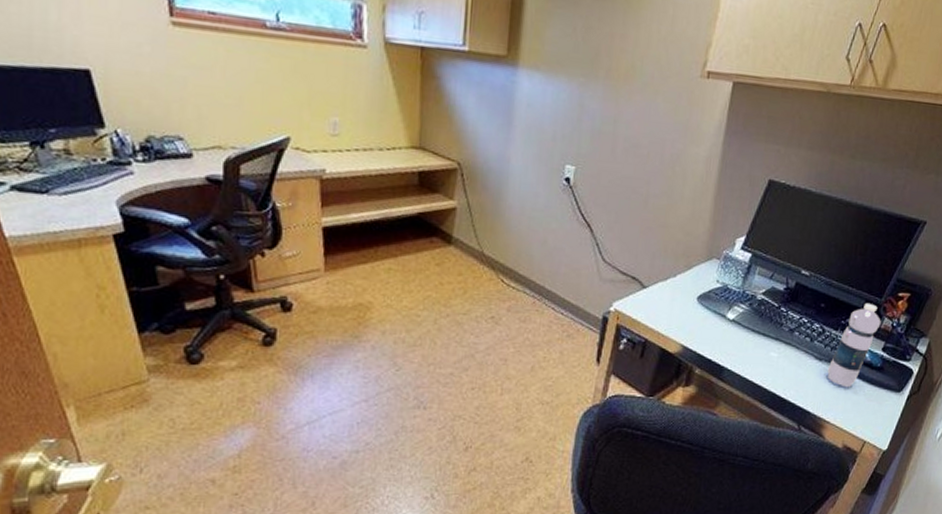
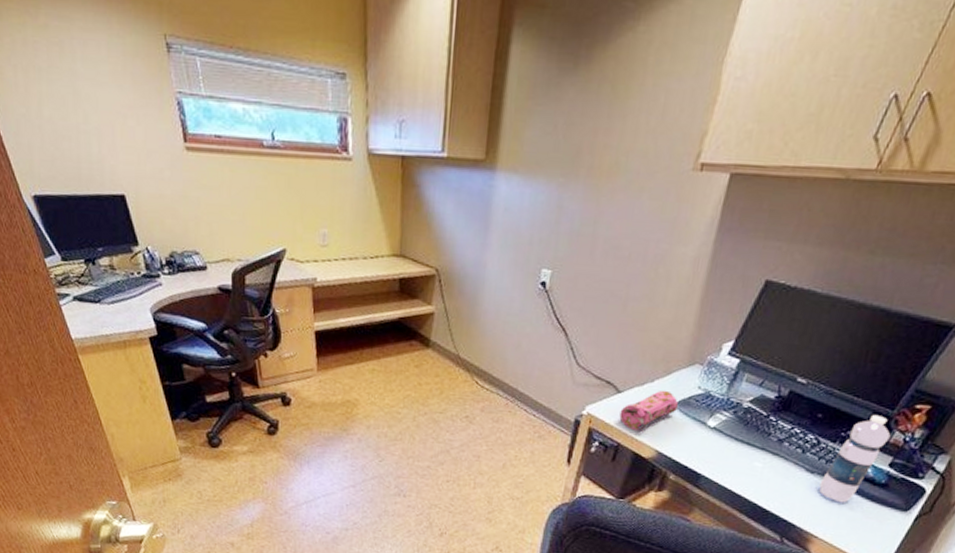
pencil case: none [645,284,699,326] -> present [619,390,678,431]

